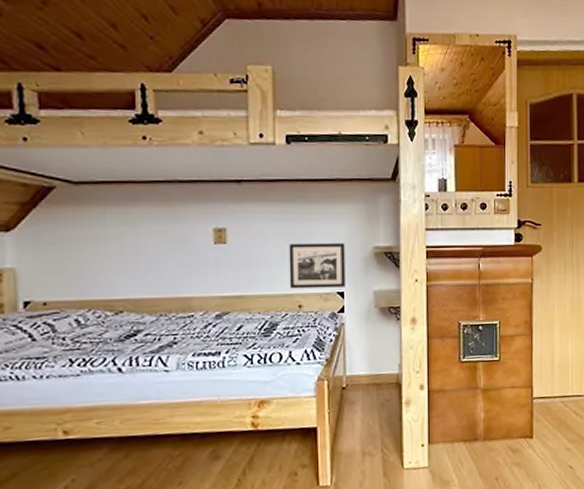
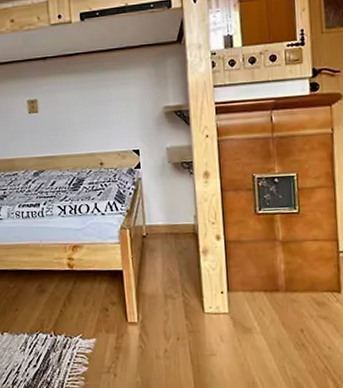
picture frame: present [289,243,345,289] -> none [88,105,140,149]

